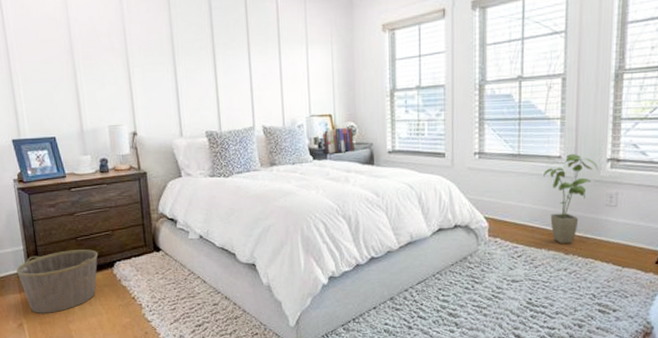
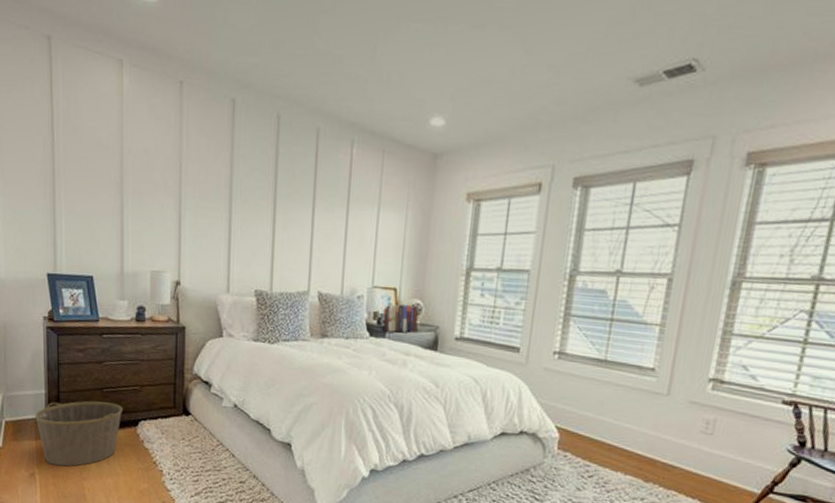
house plant: present [544,153,598,243] -> none [631,366,697,470]

